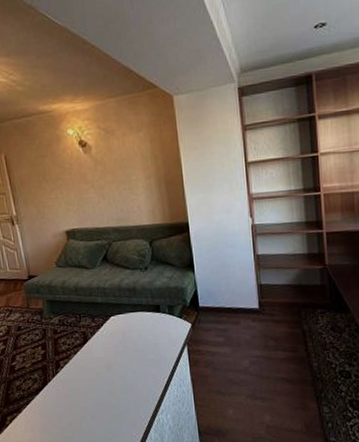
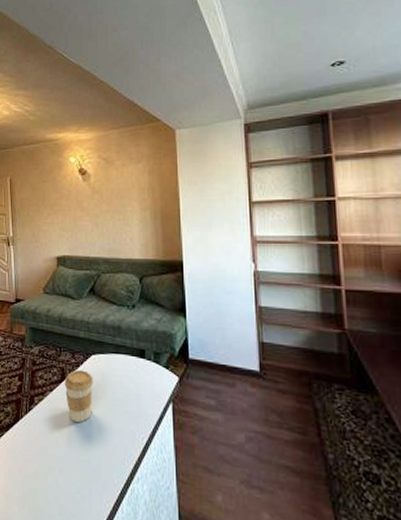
coffee cup: none [87,331,116,376] -> present [64,369,93,422]

